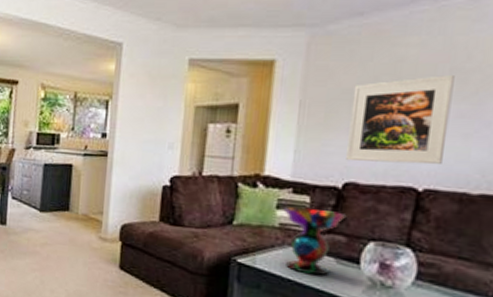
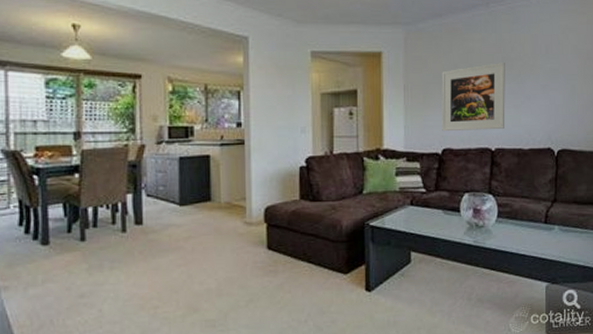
decorative bowl: present [283,206,347,276] -> none [401,172,447,227]

